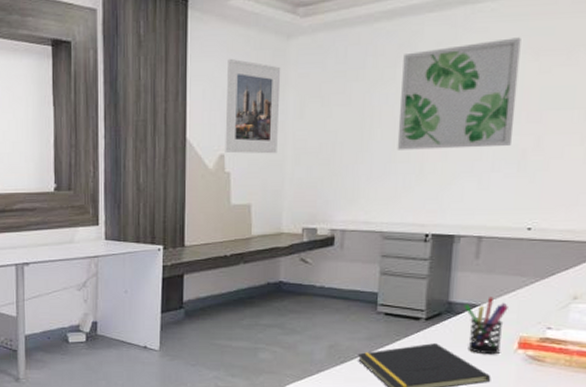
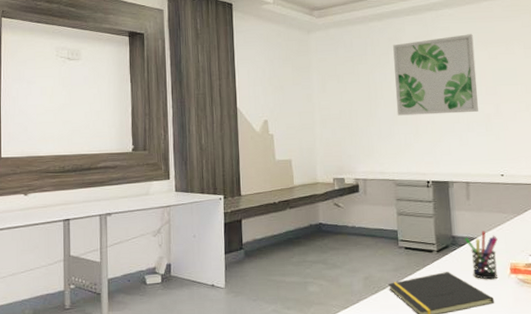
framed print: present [225,58,281,154] -> none [265,47,308,120]

